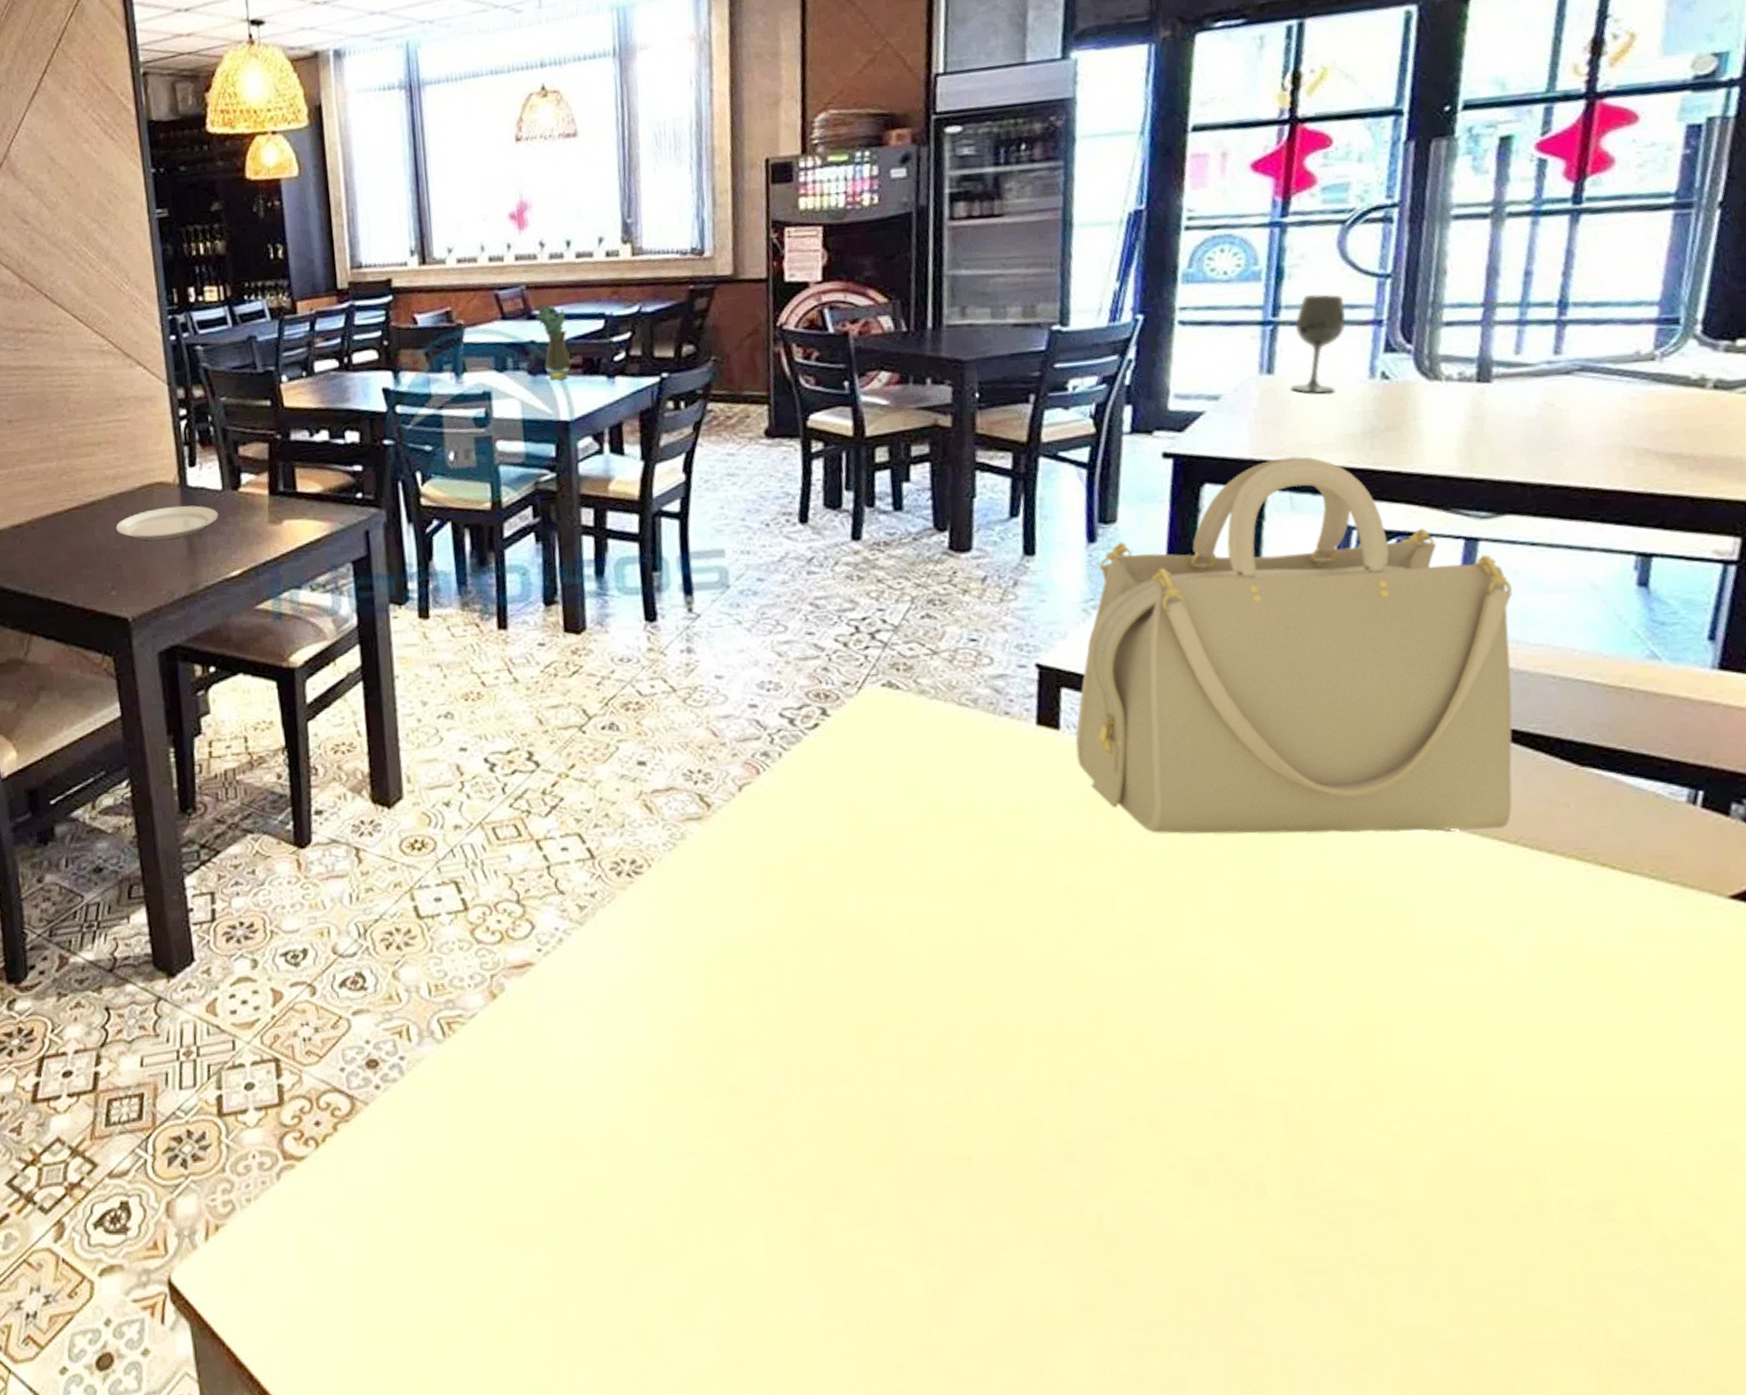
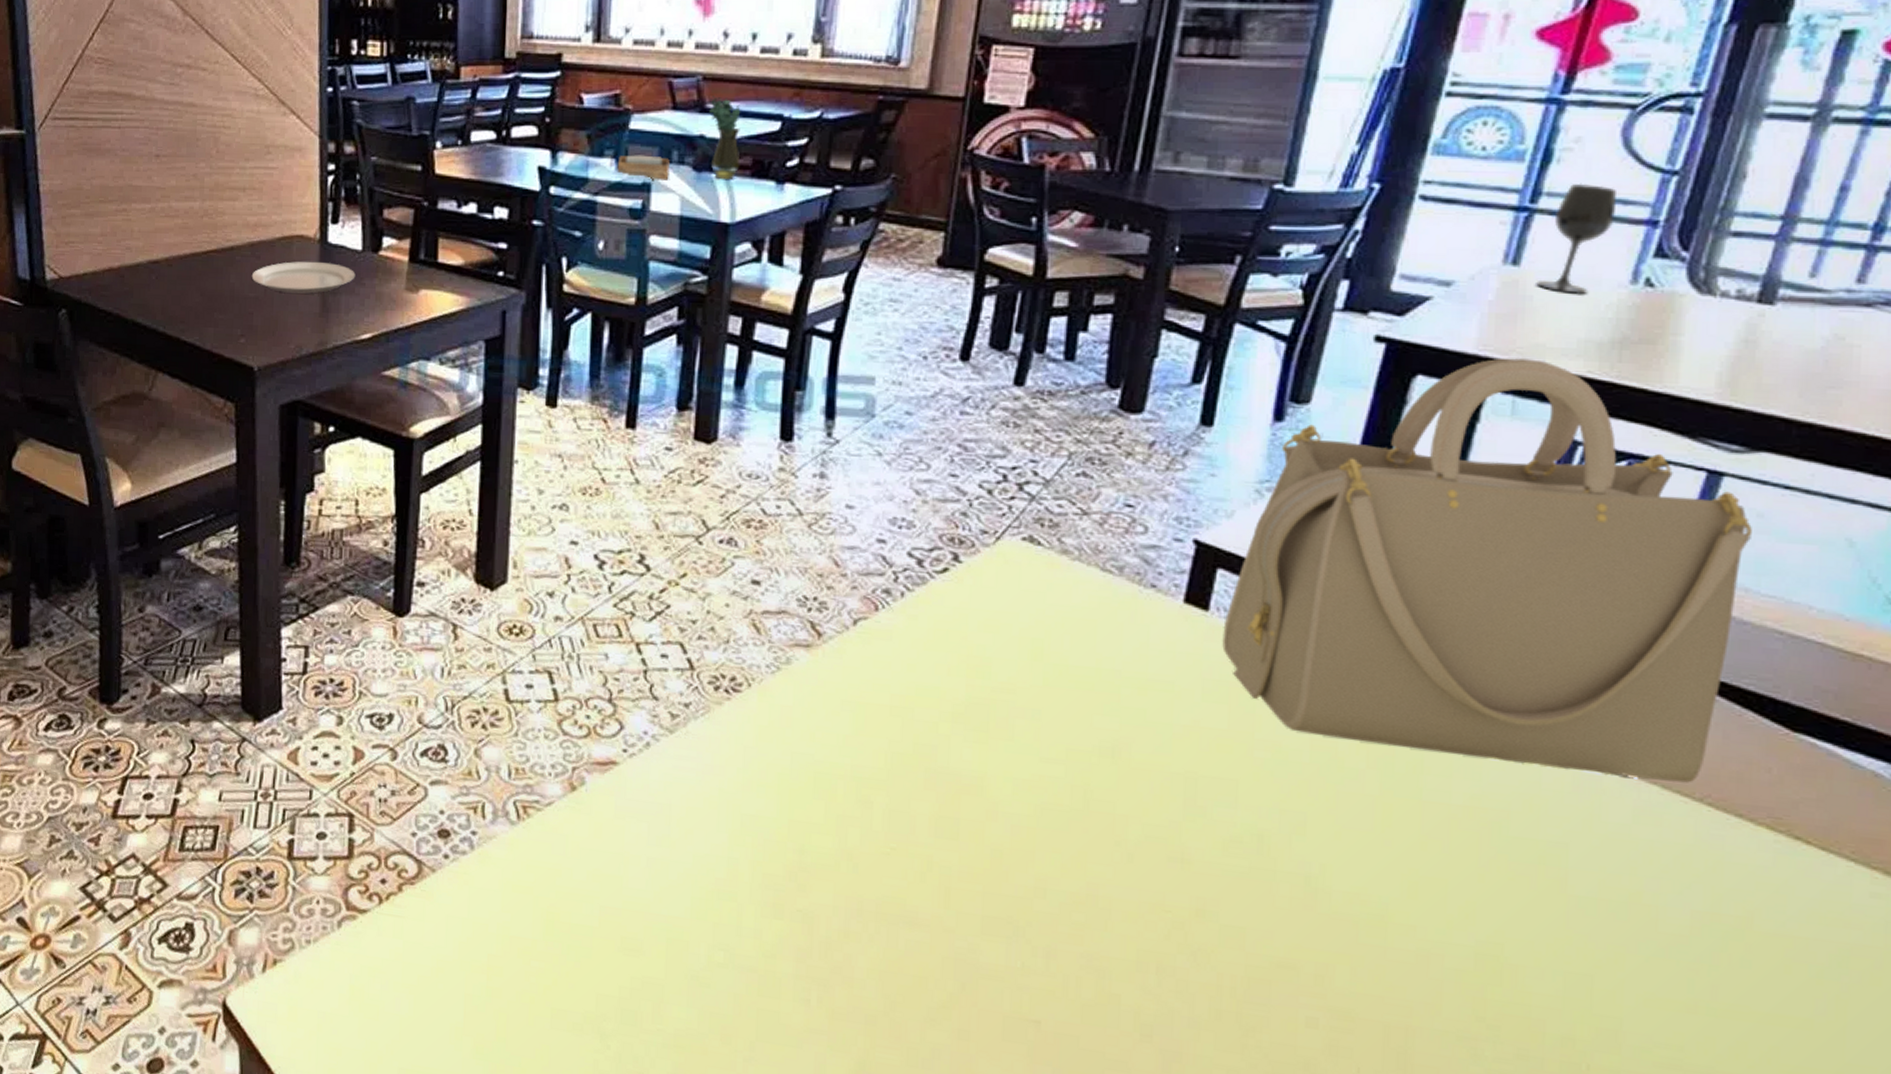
napkin holder: none [456,365,507,389] -> present [616,155,670,182]

